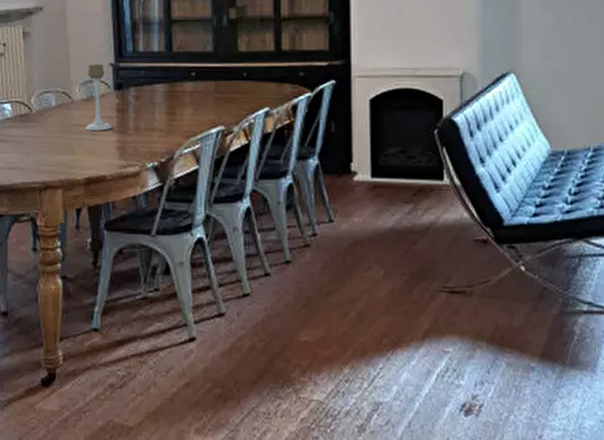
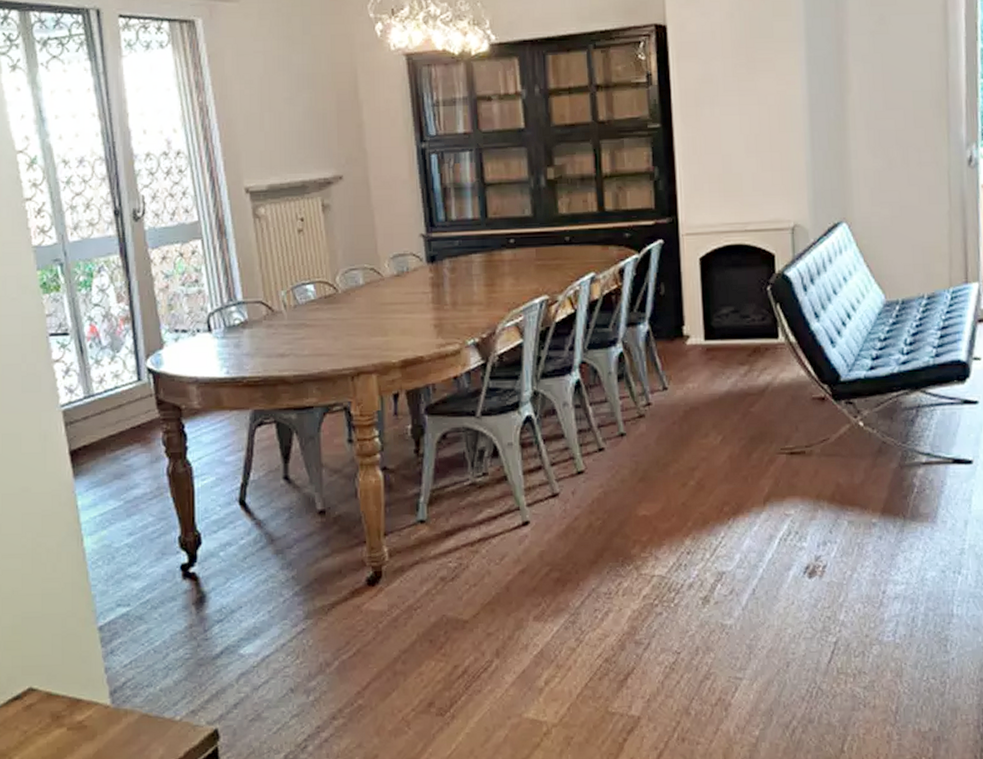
candle holder: present [85,64,112,131] -> none [396,236,427,308]

